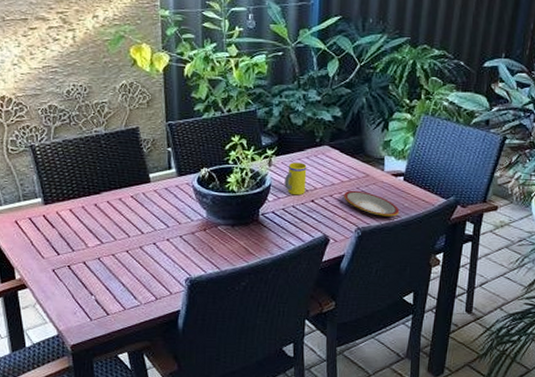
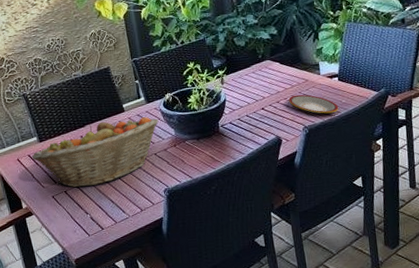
fruit basket: none [33,191,190,263] -> present [32,117,159,187]
mug: present [284,162,307,196] -> none [236,77,256,106]

